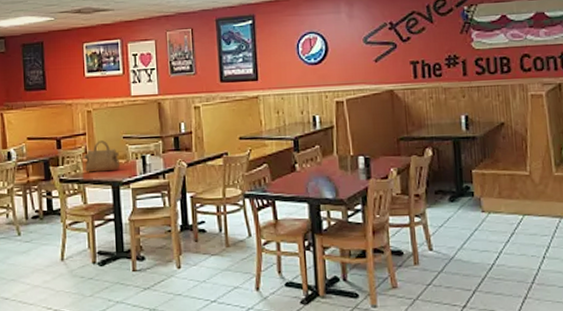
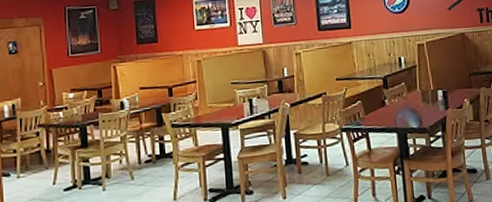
shoulder bag: present [83,140,121,172] -> none [194,87,229,117]

